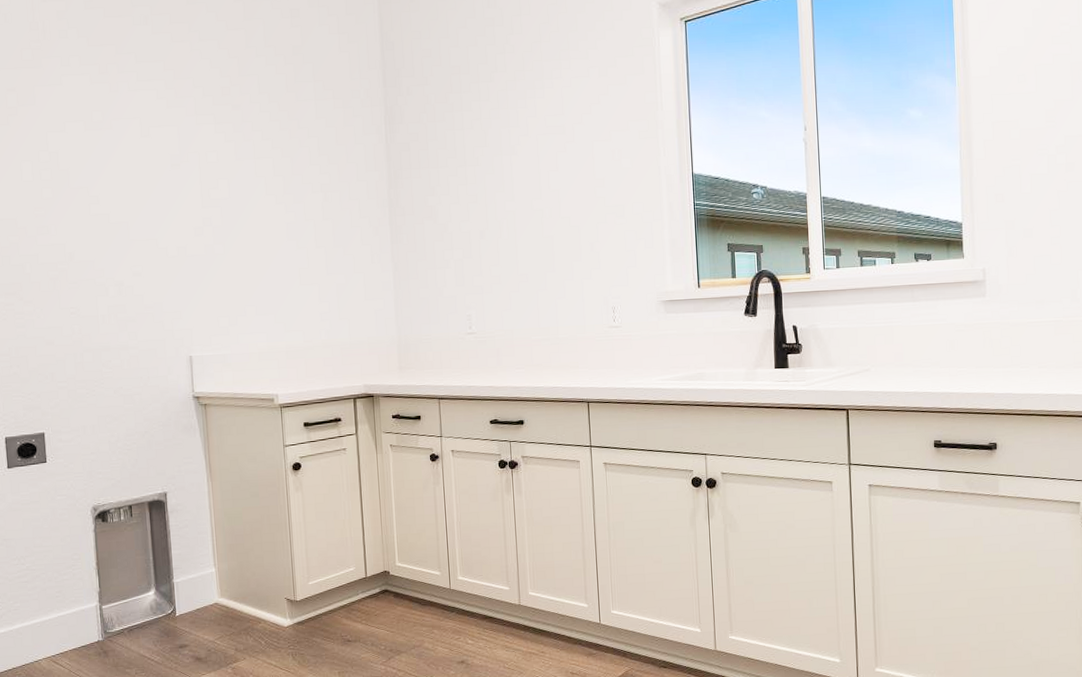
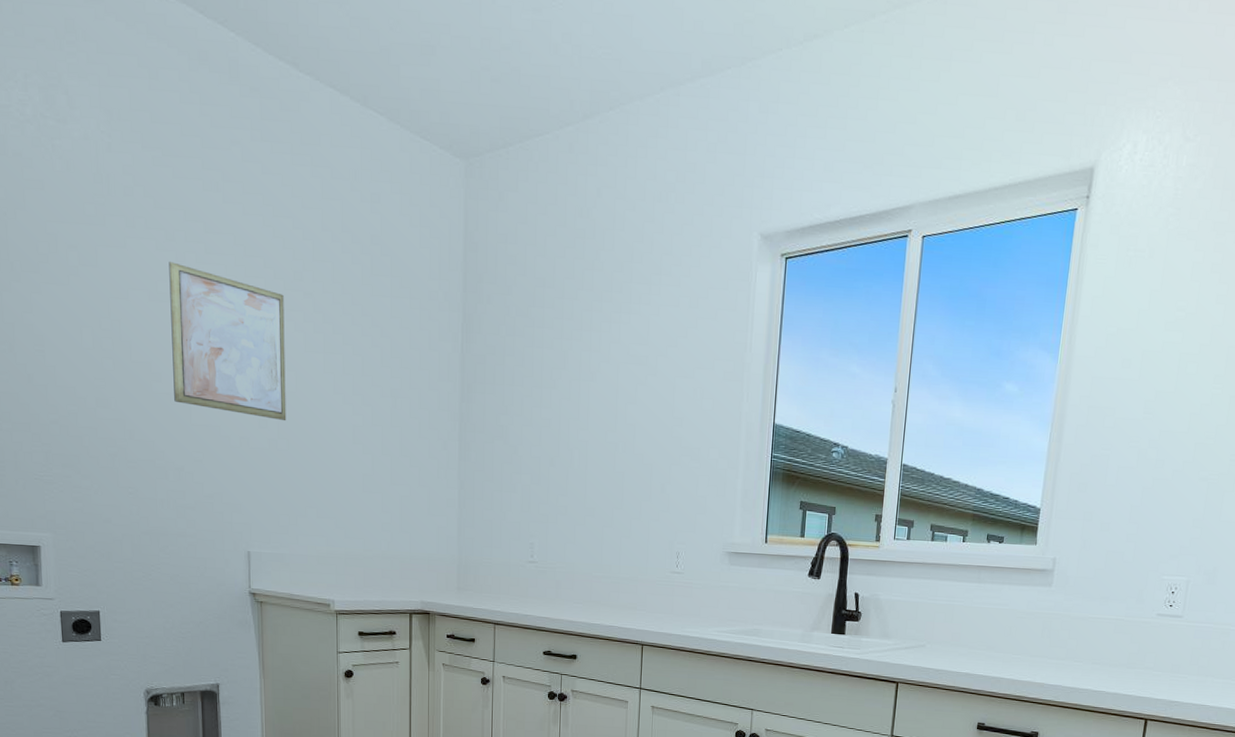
wall art: none [103,92,222,227] -> present [169,262,286,421]

